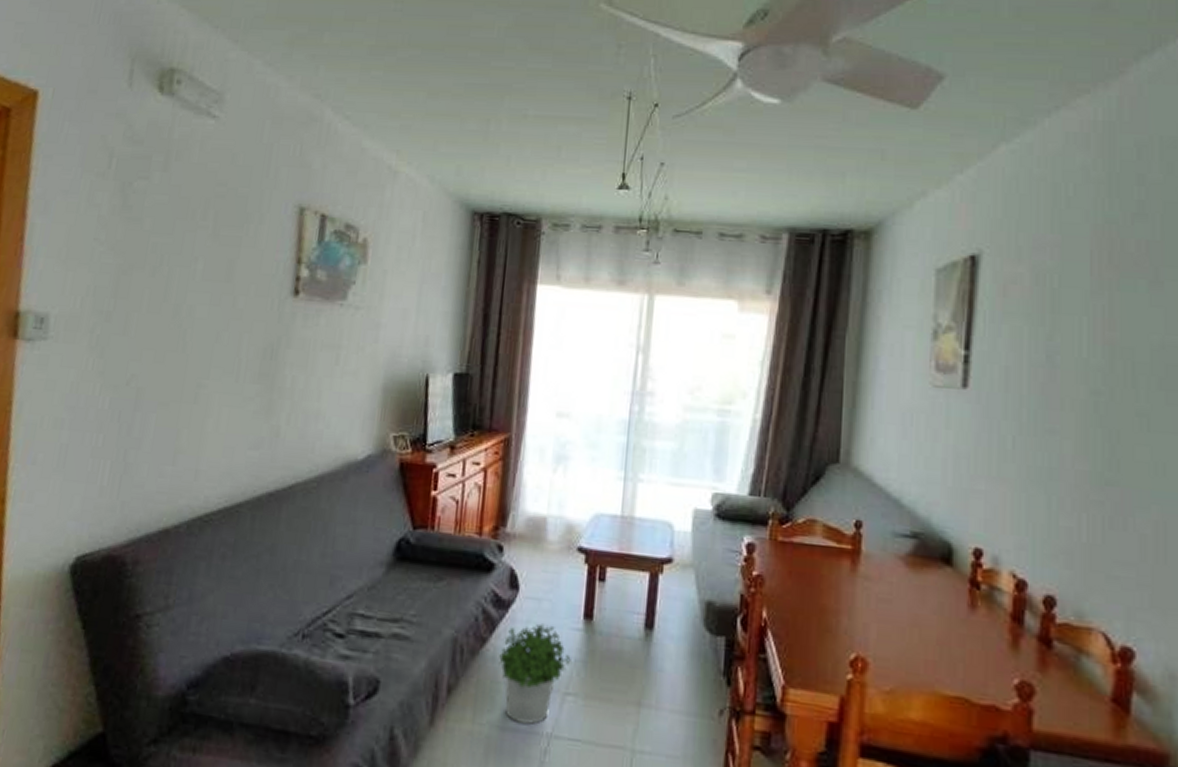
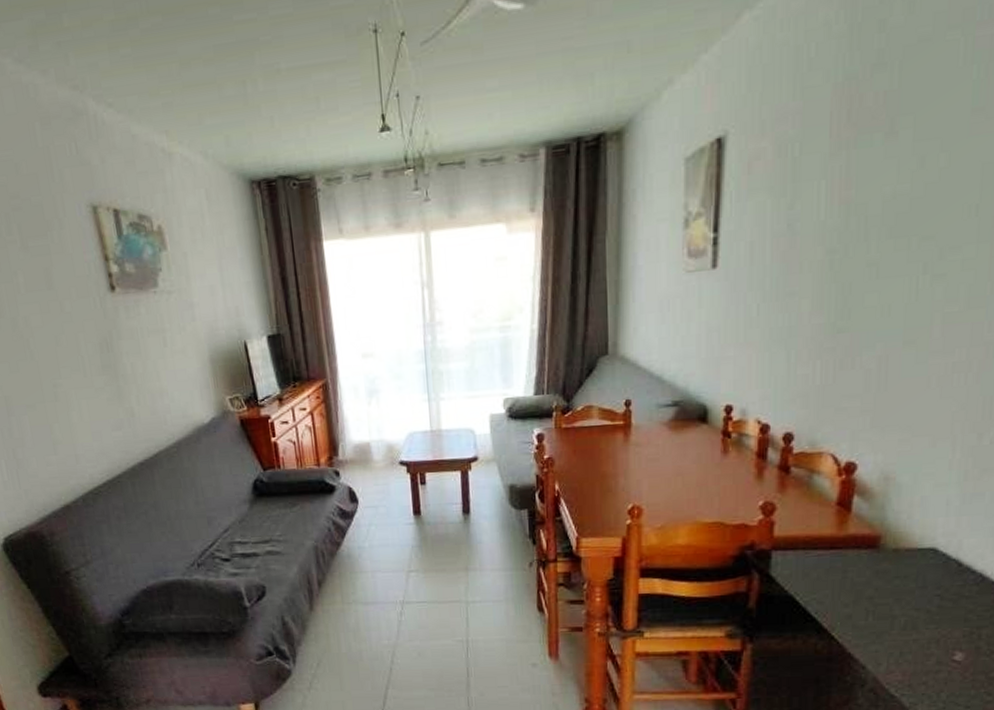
potted plant: present [498,623,571,724] -> none [353,524,409,597]

